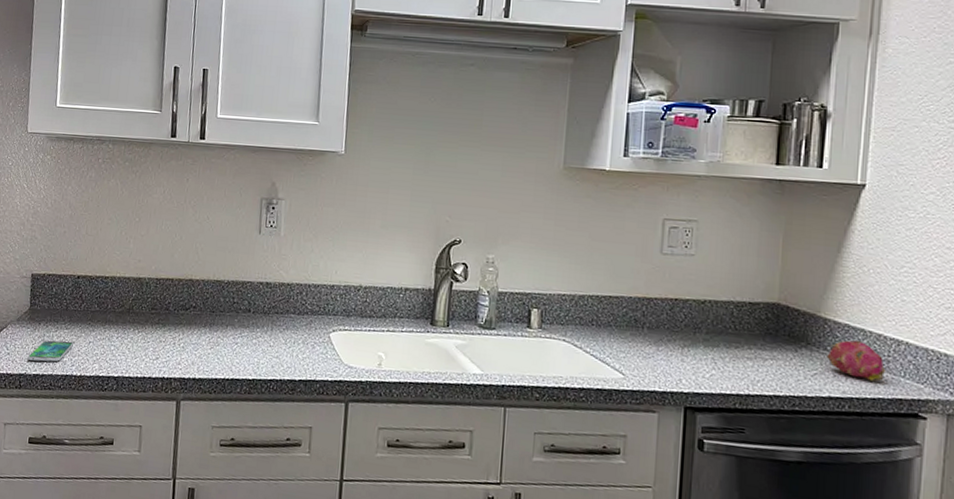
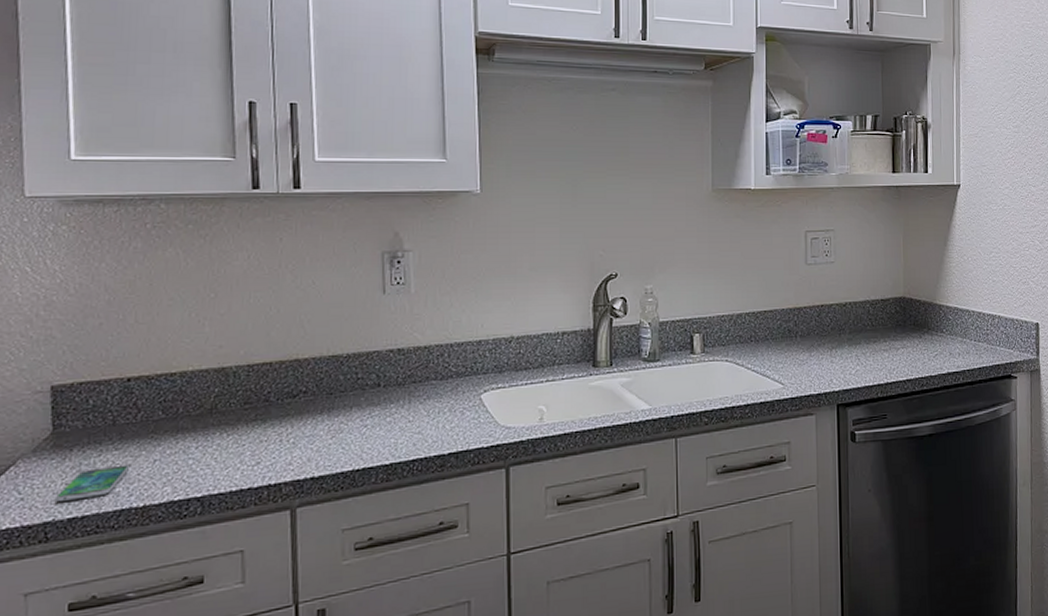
fruit: present [827,339,886,382] -> none [943,320,987,353]

